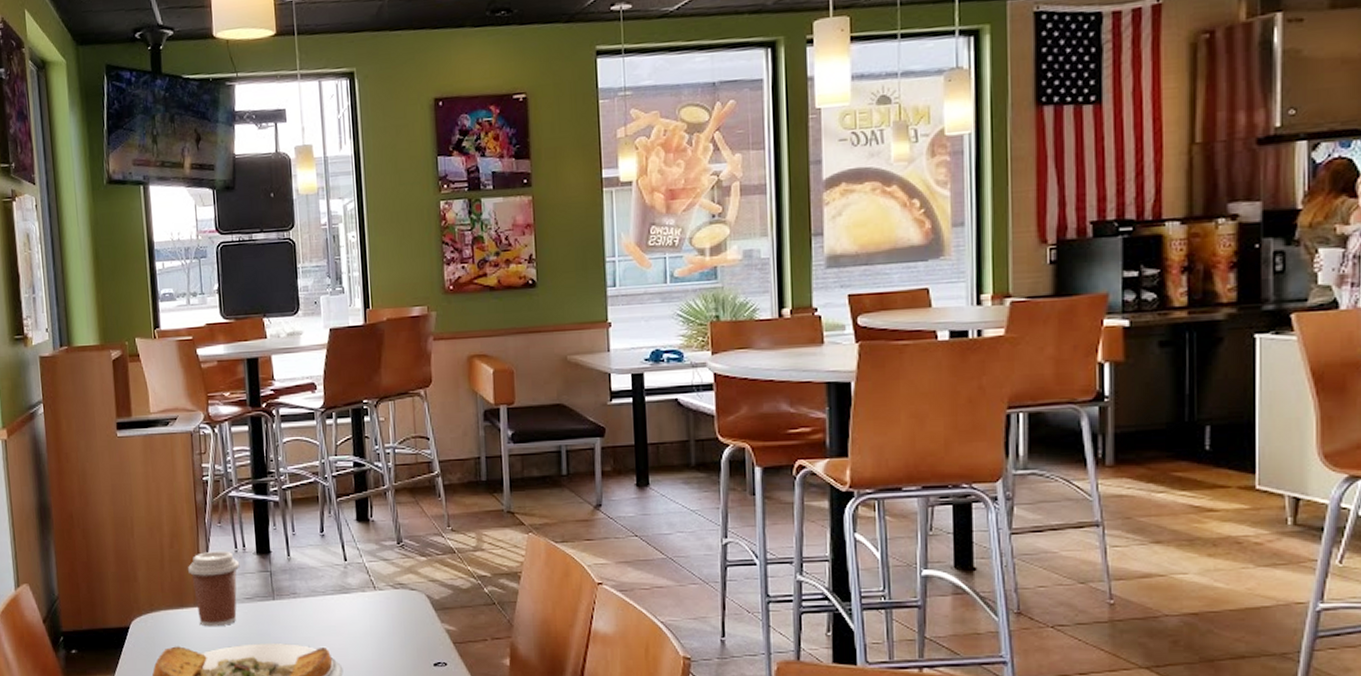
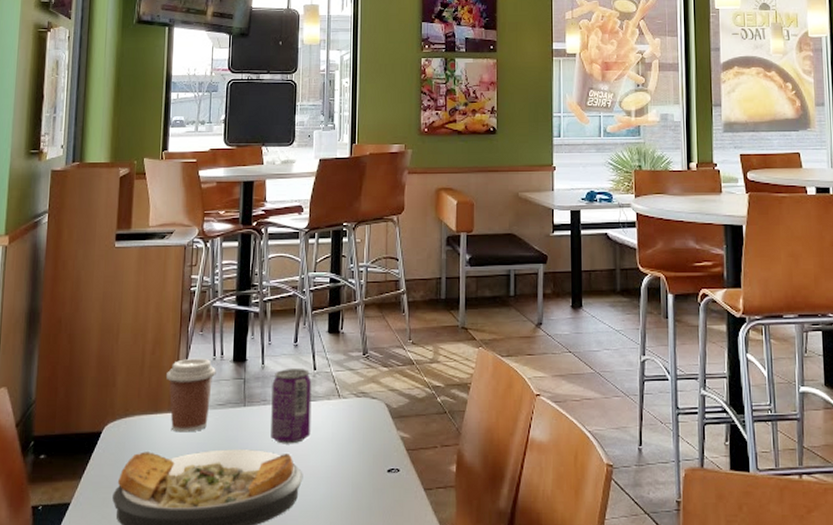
beverage can: none [300,560,347,638] -> present [271,369,312,444]

